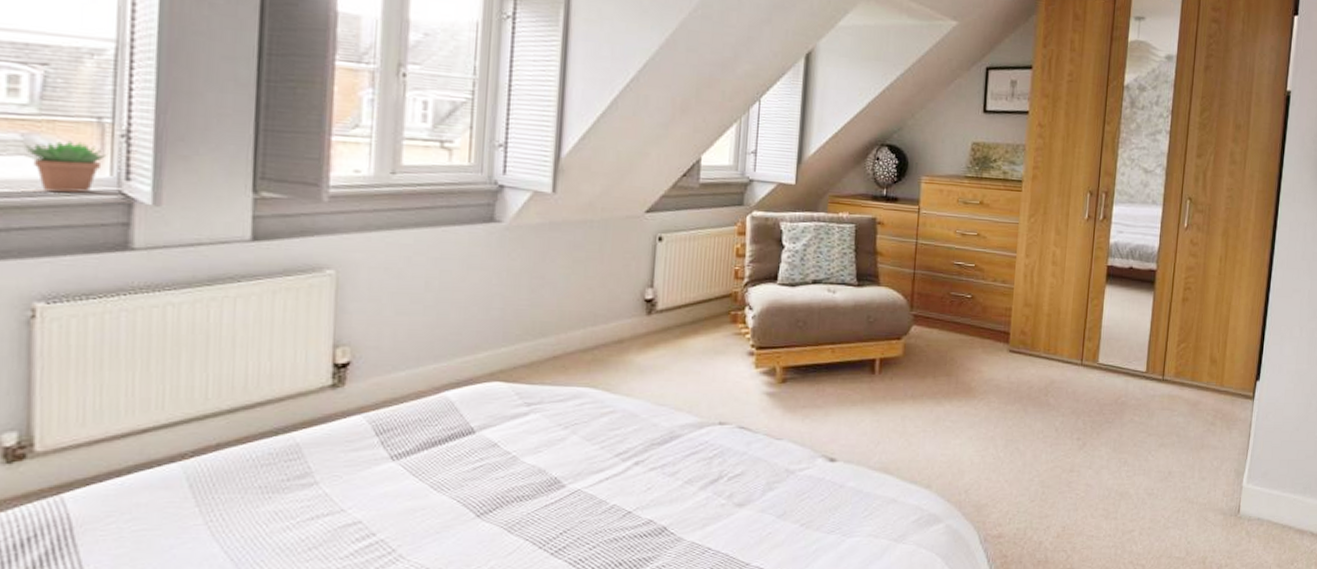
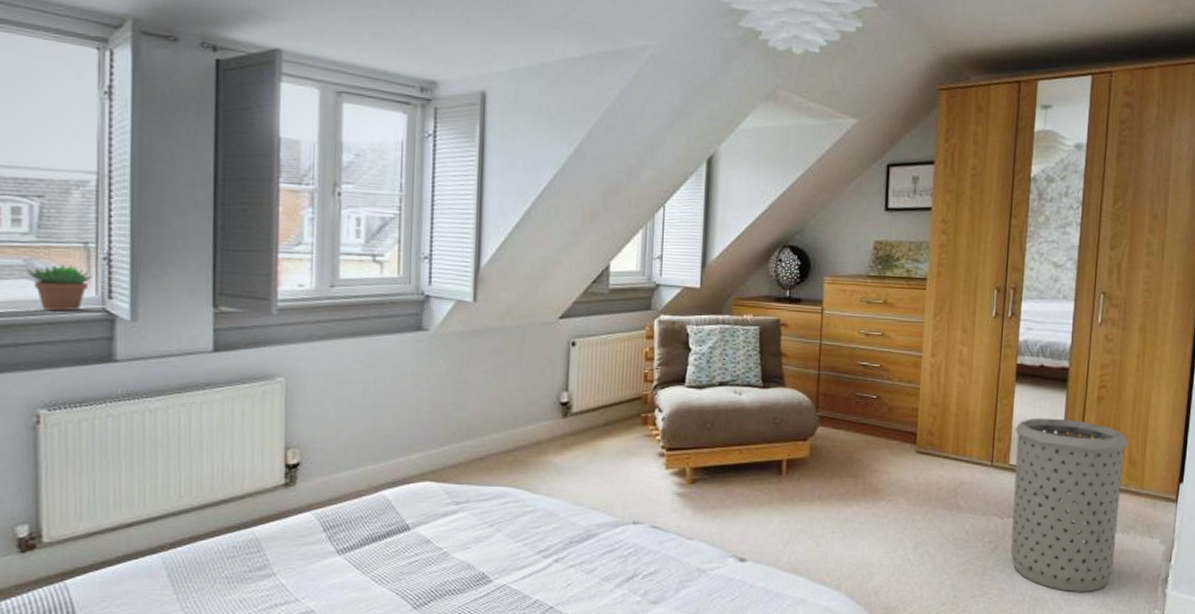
laundry basket: none [1098,318,1210,486] -> present [1010,418,1128,592]

